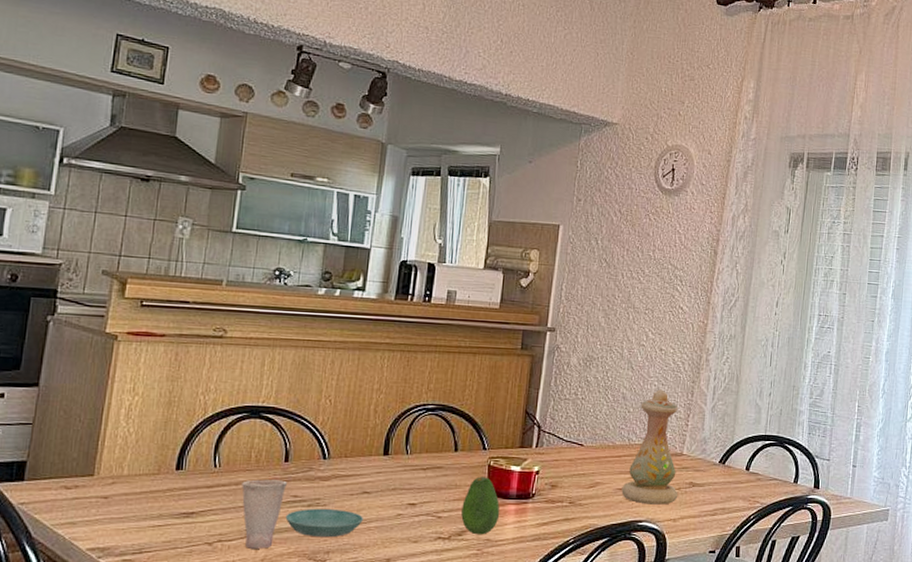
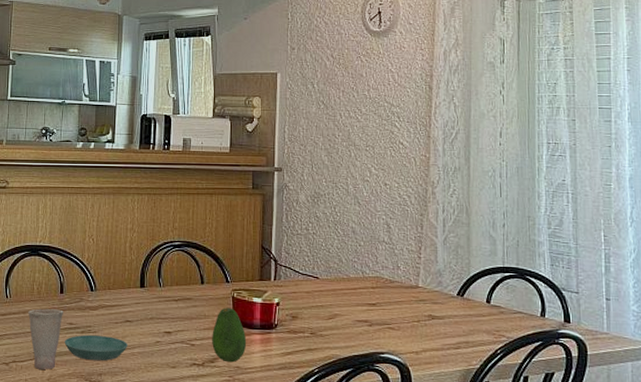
vase: present [621,389,678,505] -> none [360,223,418,337]

